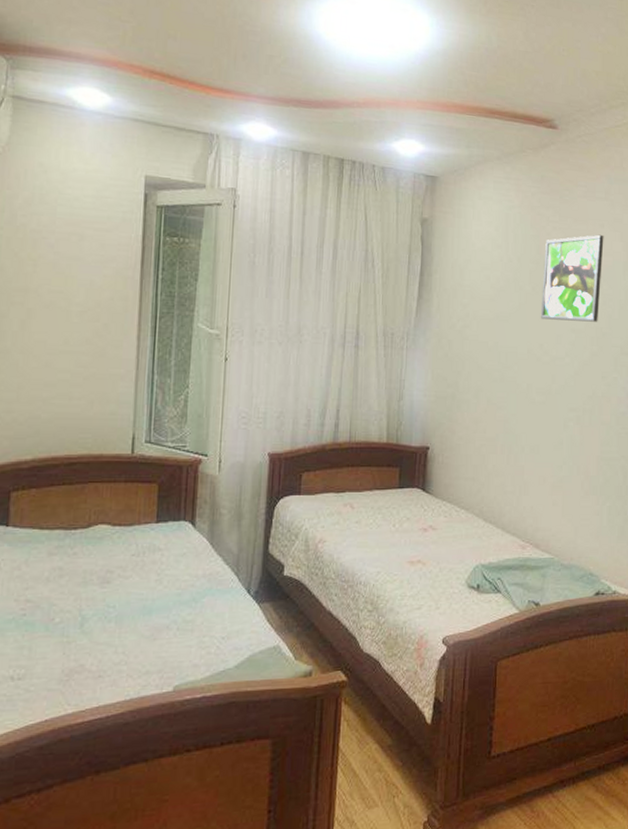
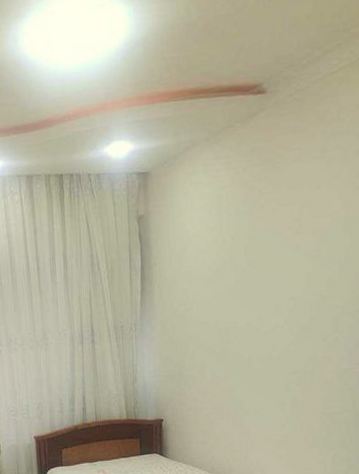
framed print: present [540,234,604,322] -> none [257,196,321,292]

